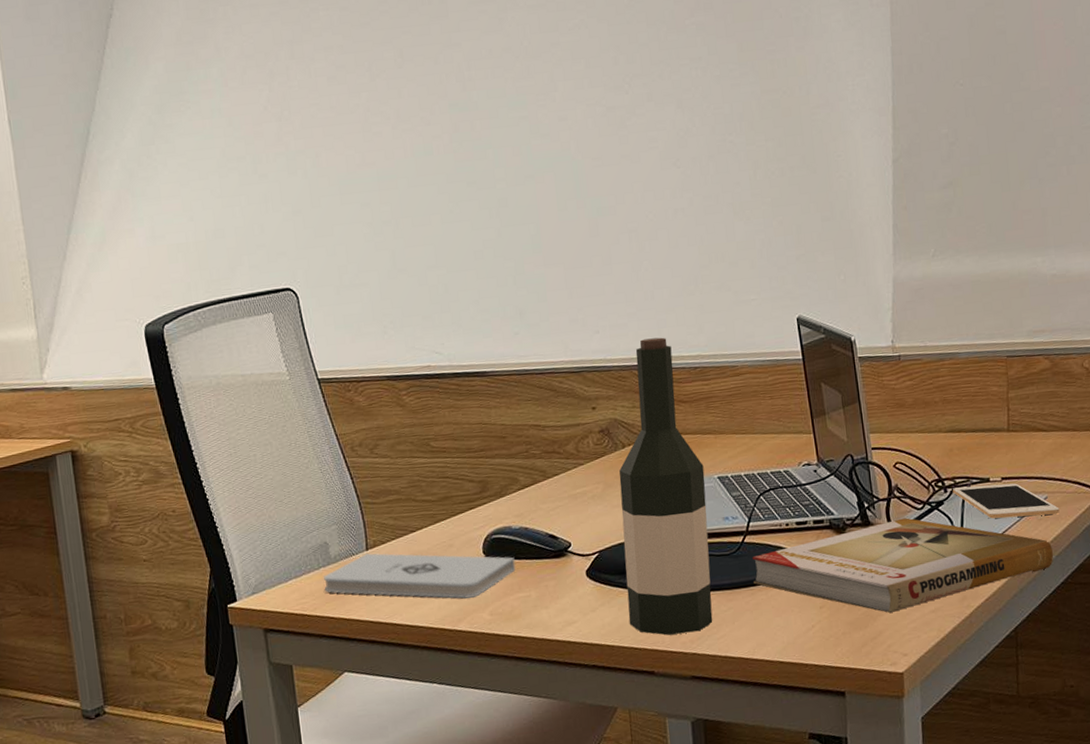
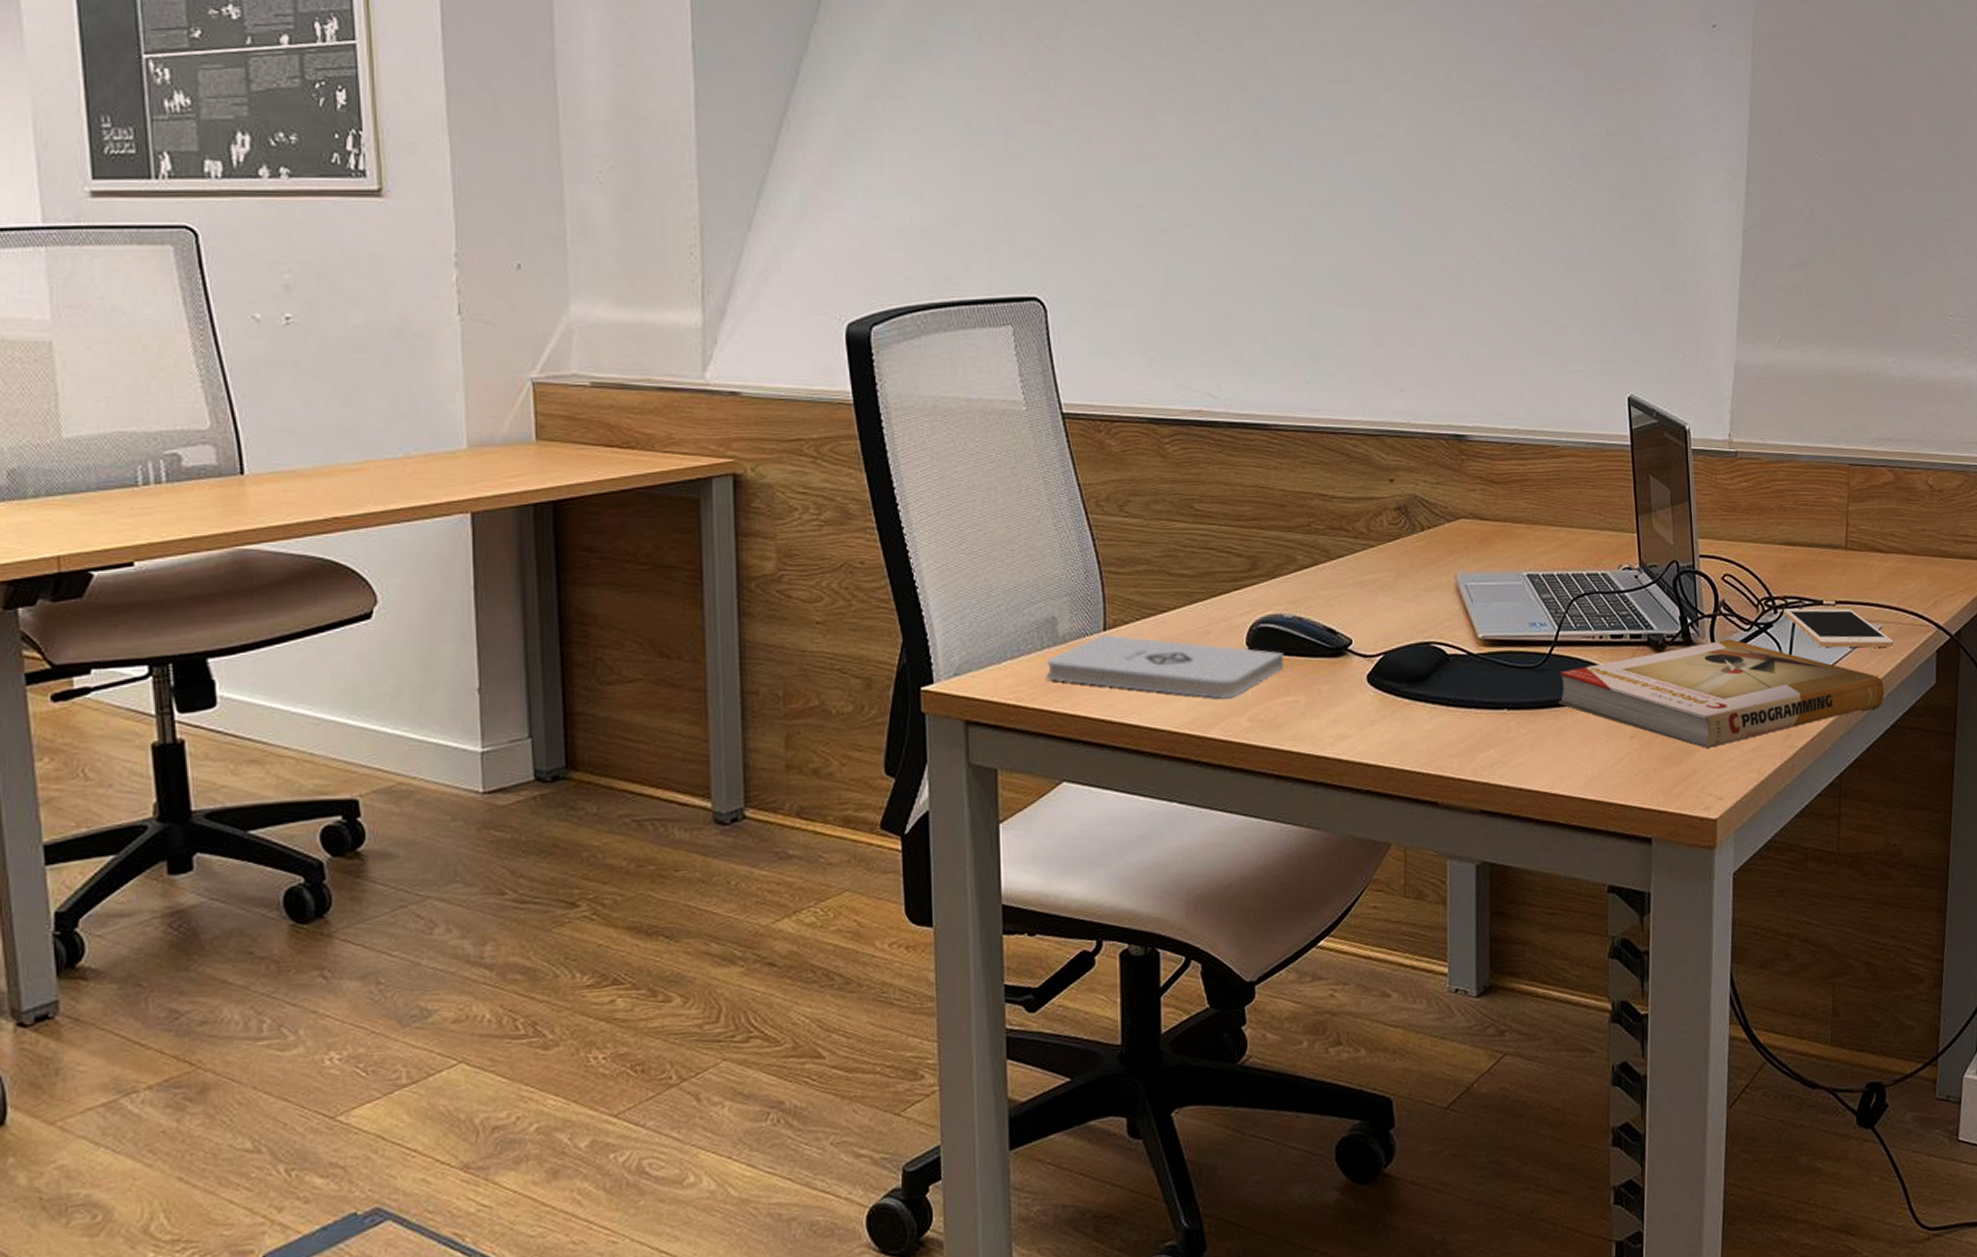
wine bottle: present [619,337,713,635] -> none [1413,404,1513,759]

